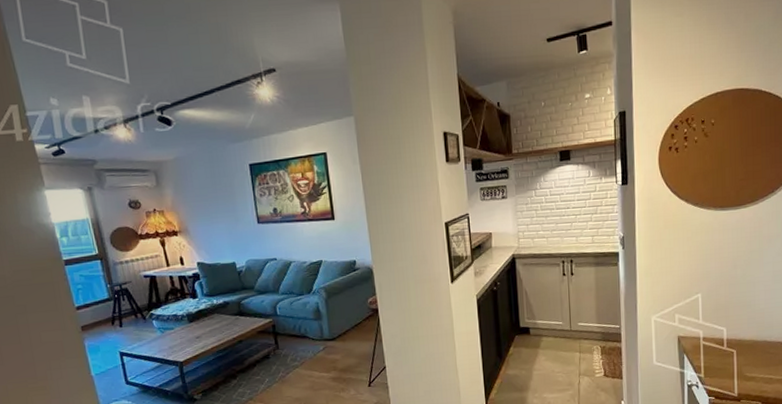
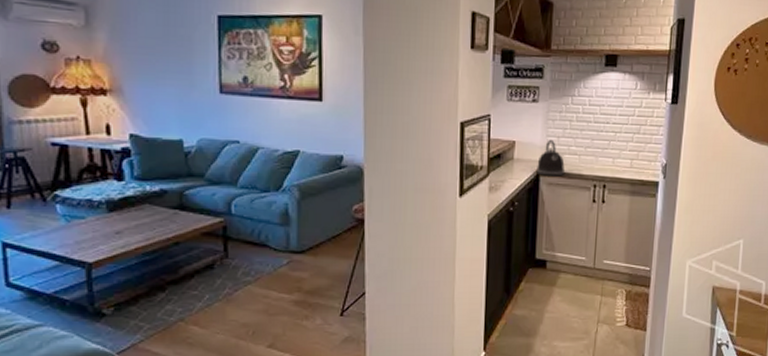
kettle: none [512,227,536,259] -> present [537,139,565,176]

